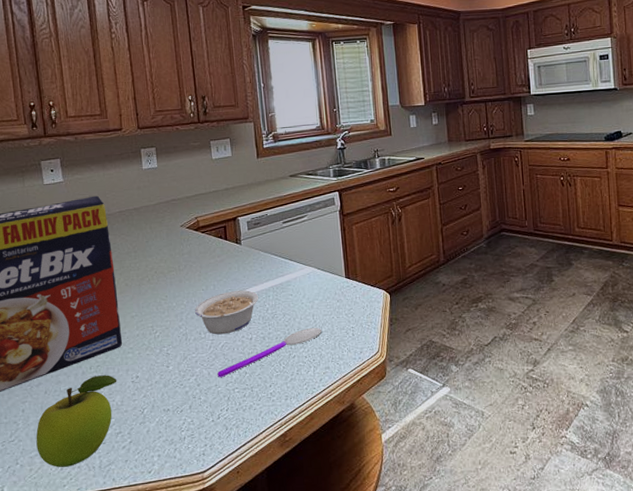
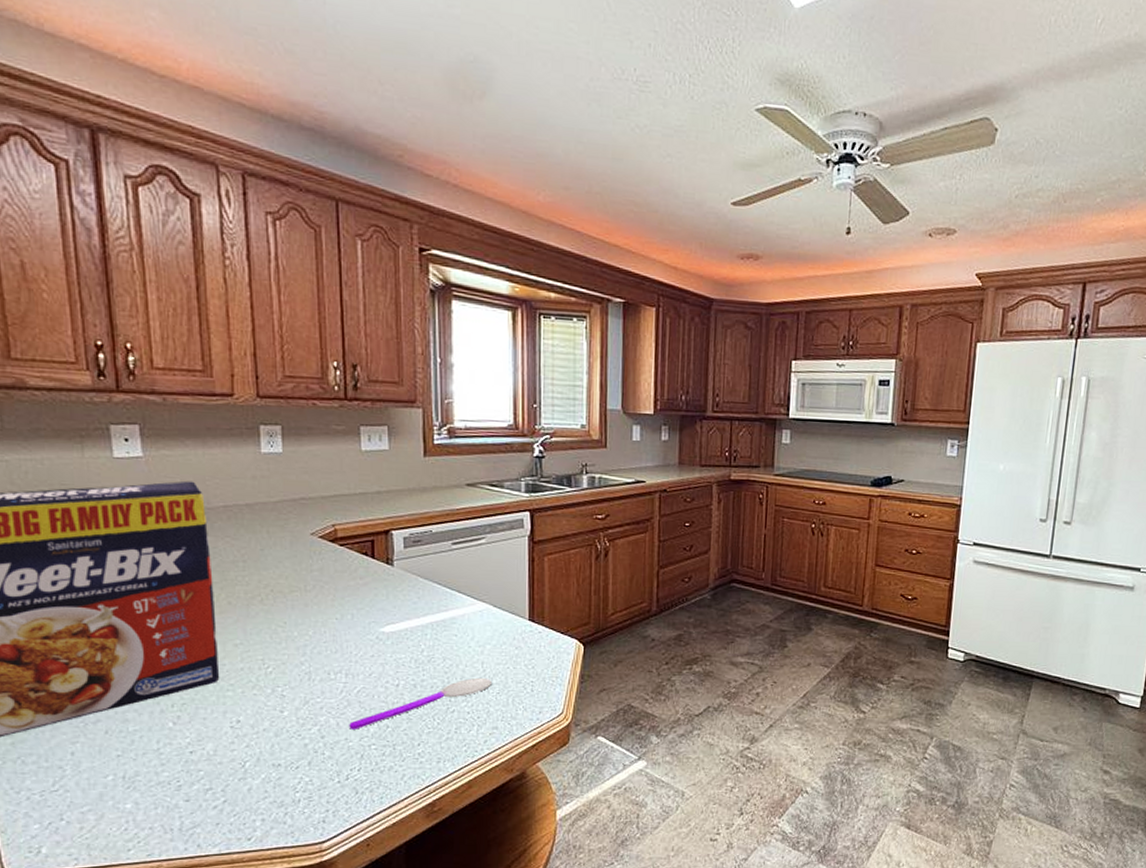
fruit: present [36,375,117,468] -> none [90,716,210,828]
legume: present [195,290,259,335] -> none [324,624,413,677]

